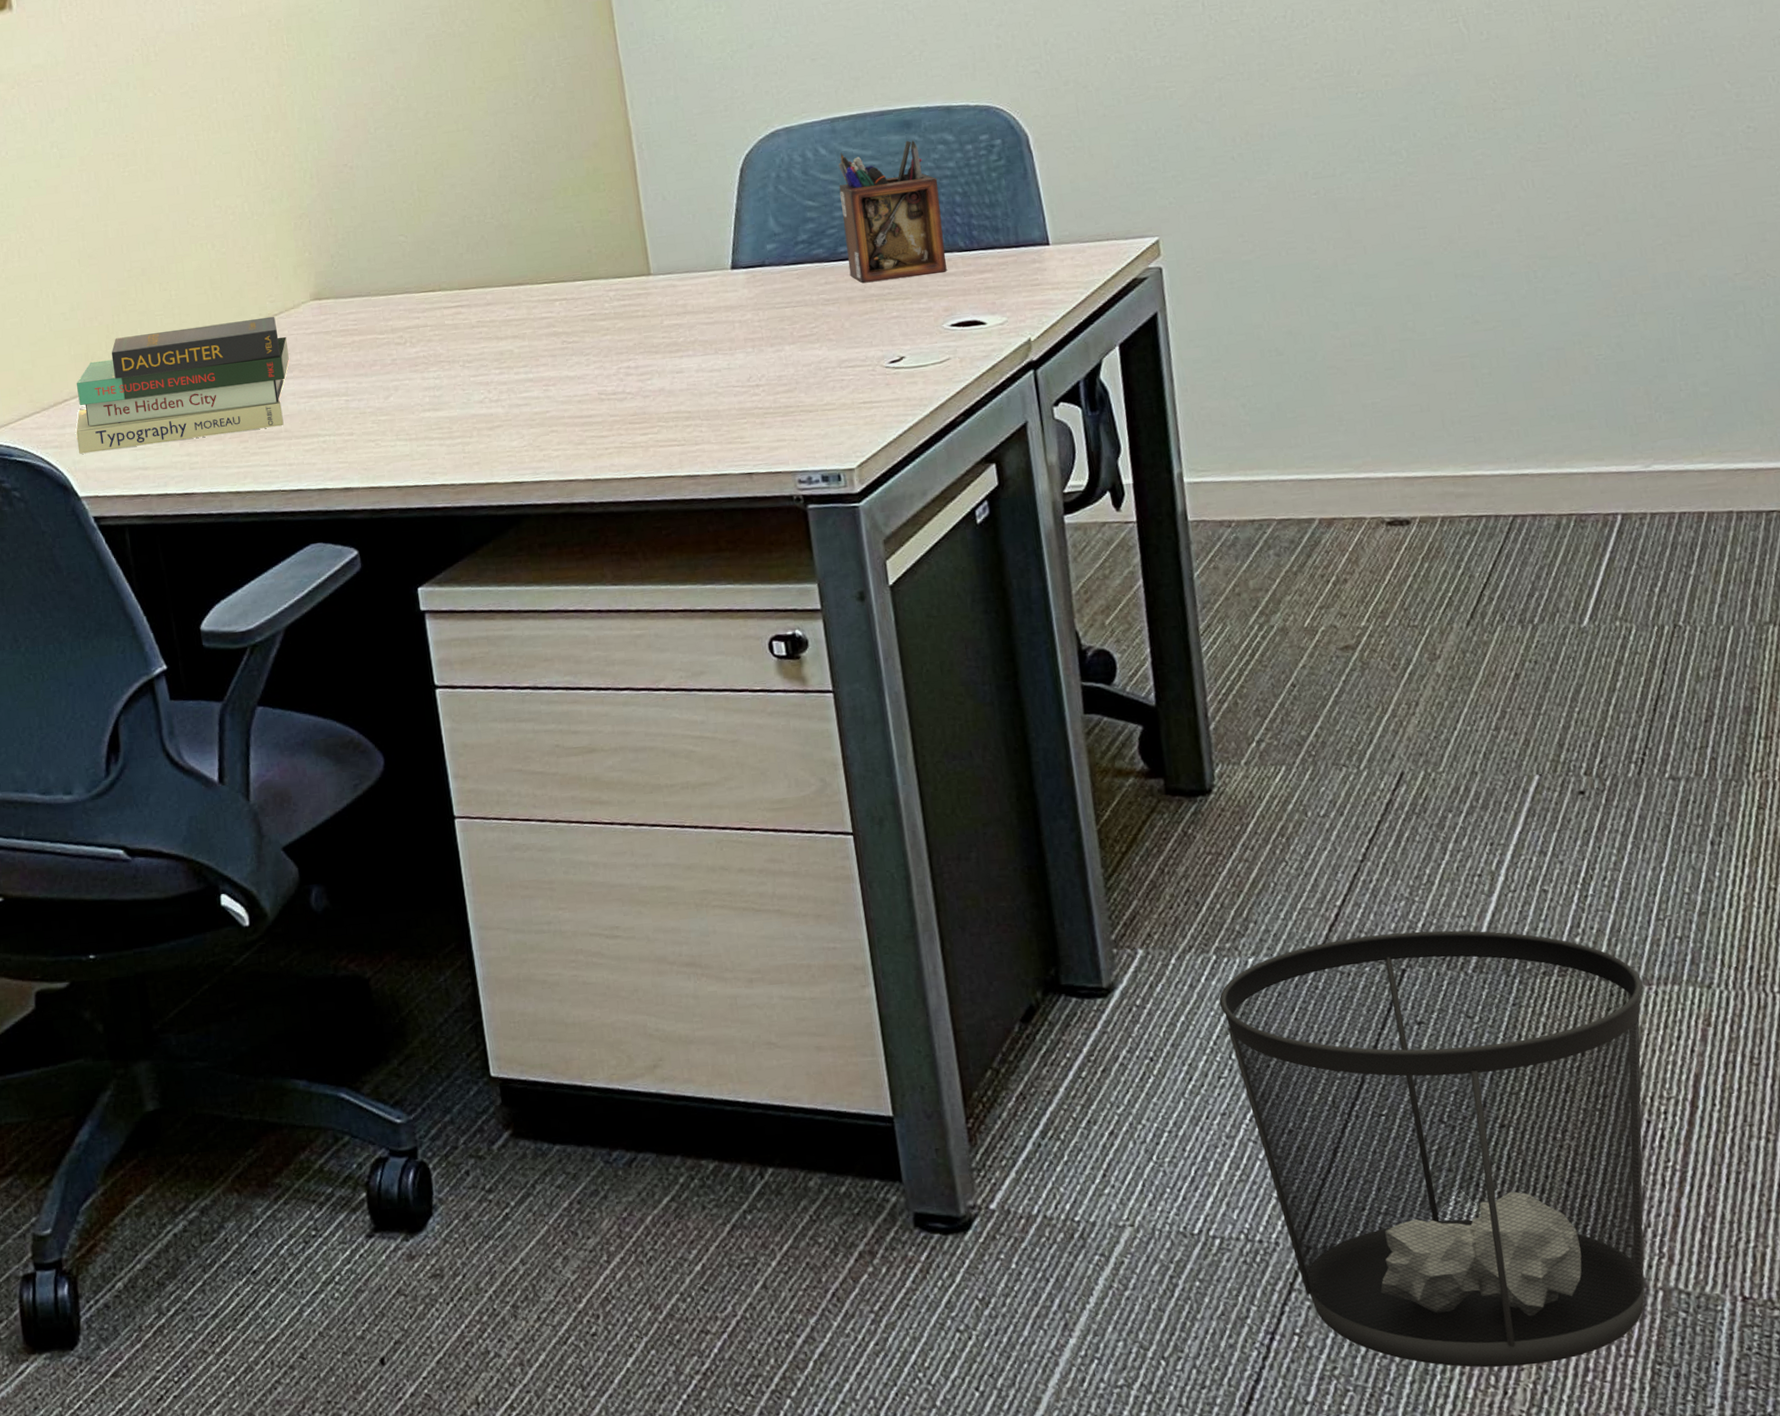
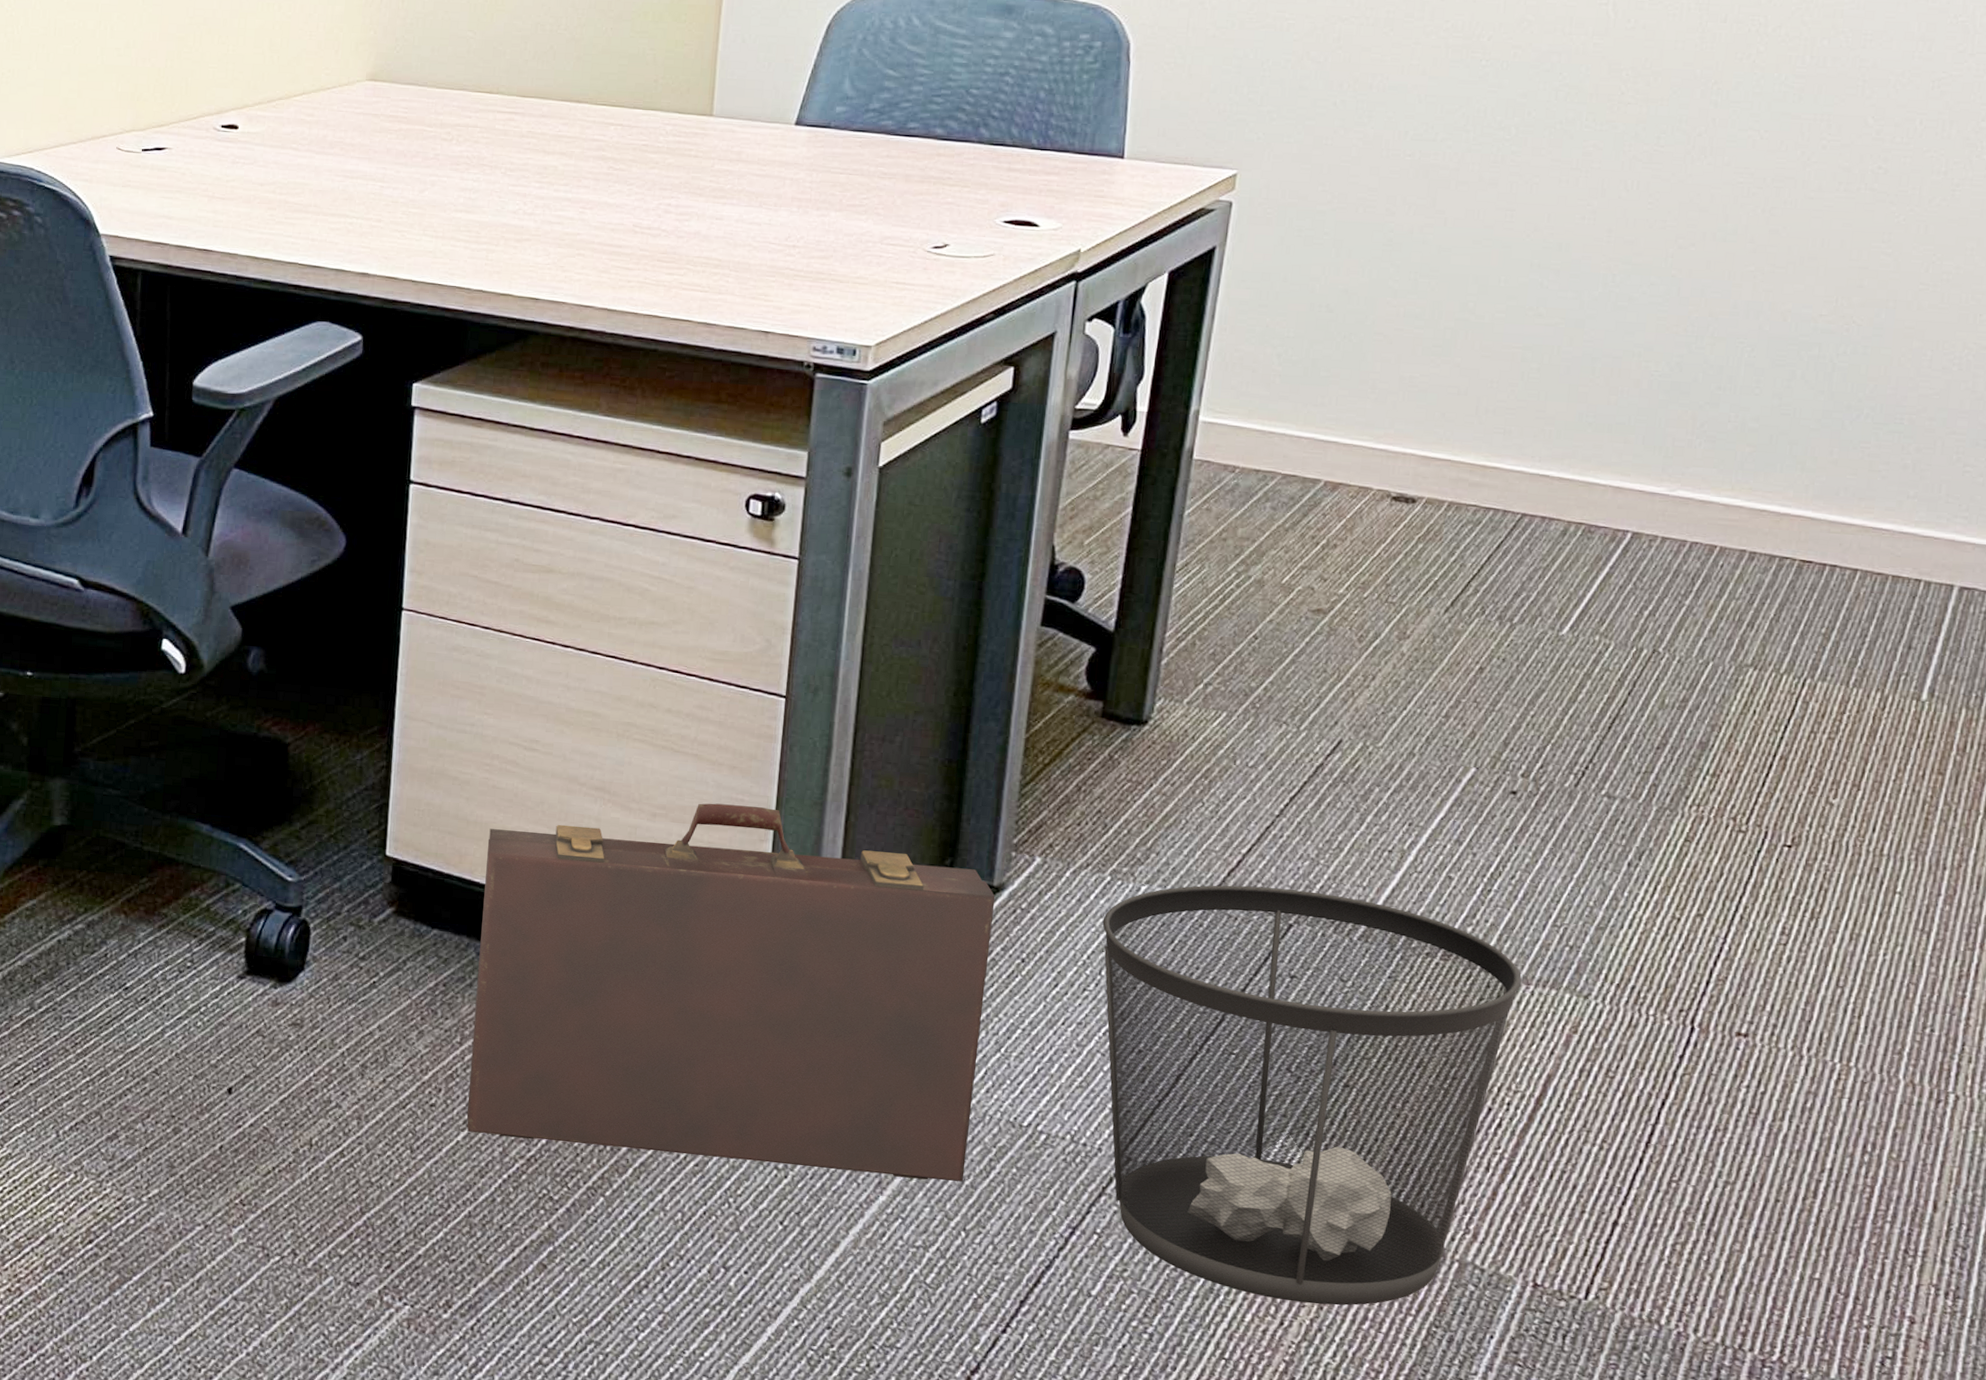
books: present [76,316,290,454] -> none [107,83,334,200]
briefcase: none [589,951,1149,1356] -> present [466,803,996,1182]
desk organizer: present [838,140,947,284] -> none [913,26,1026,168]

